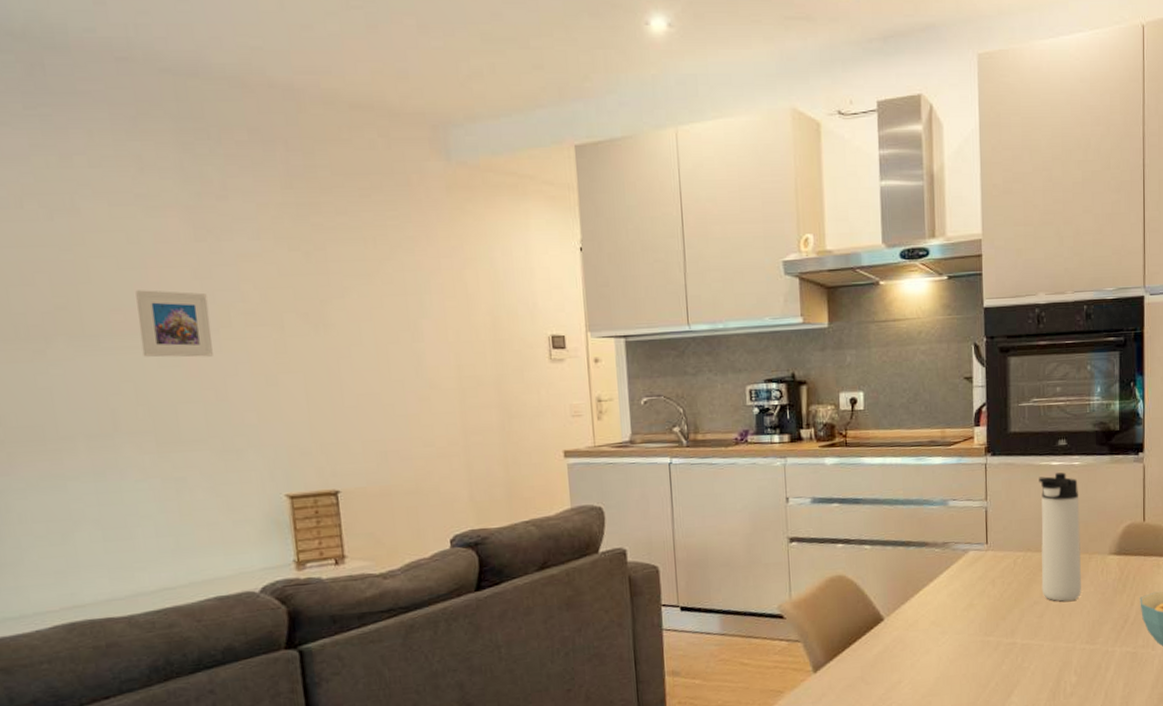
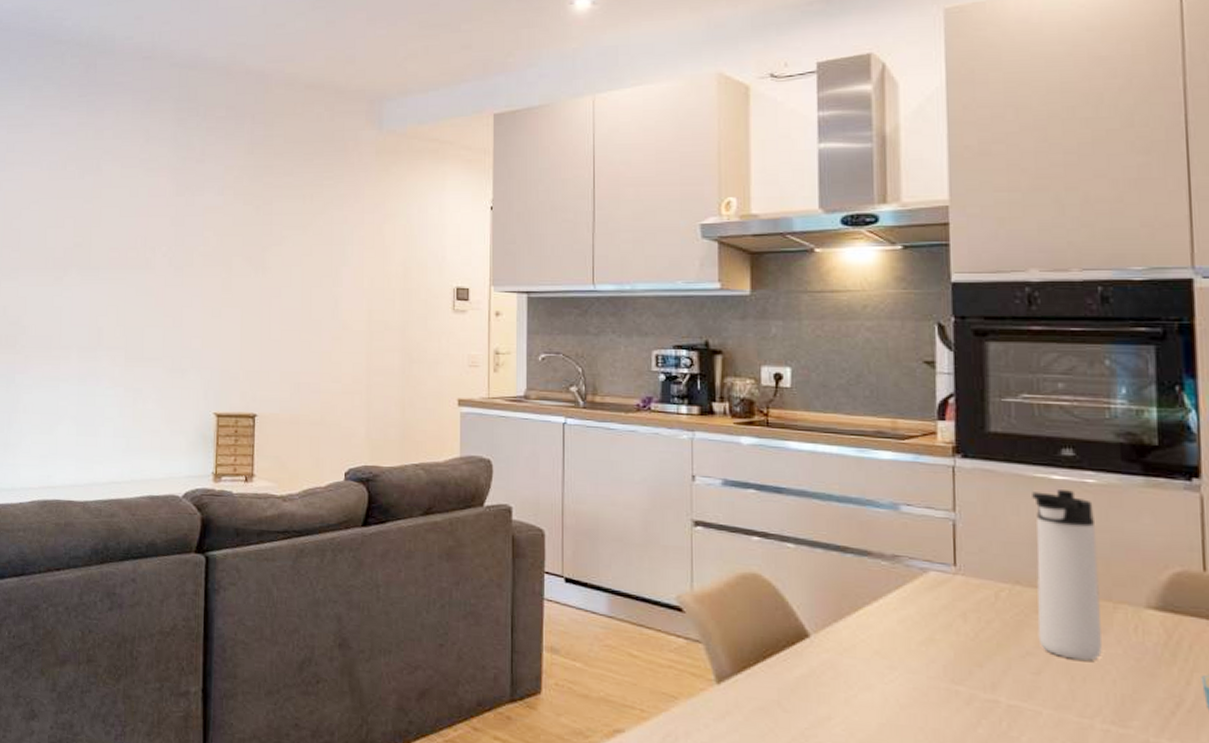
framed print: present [135,290,213,358] -> none [127,233,178,290]

